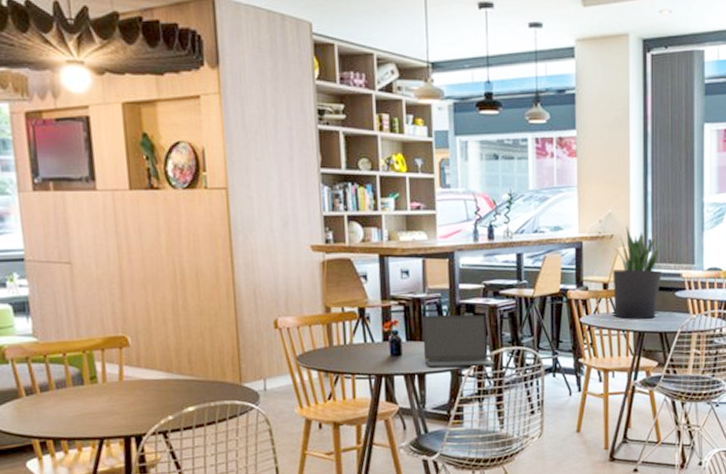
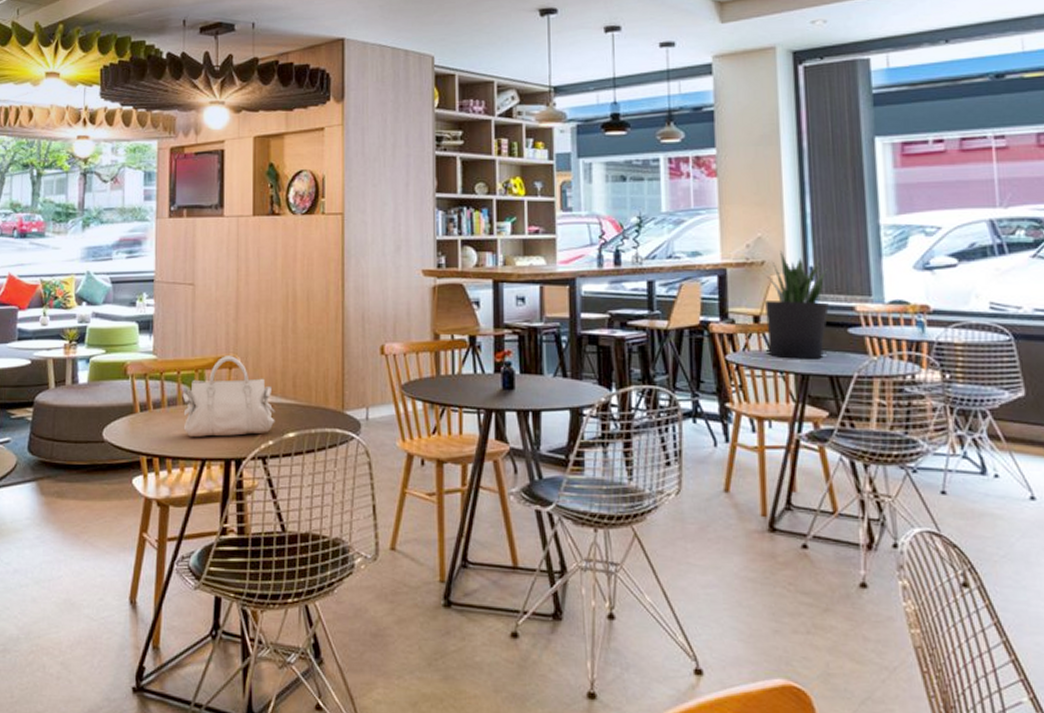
shoulder bag: none [71,335,173,417] -> present [182,356,275,437]
laptop: present [422,314,495,368] -> none [538,346,622,406]

